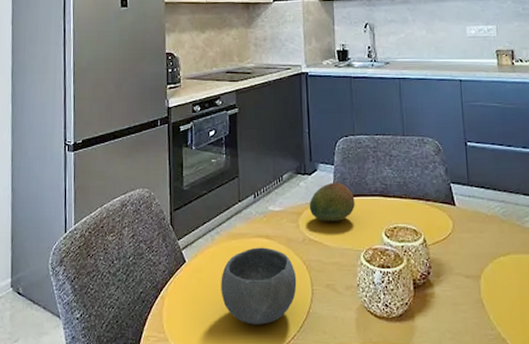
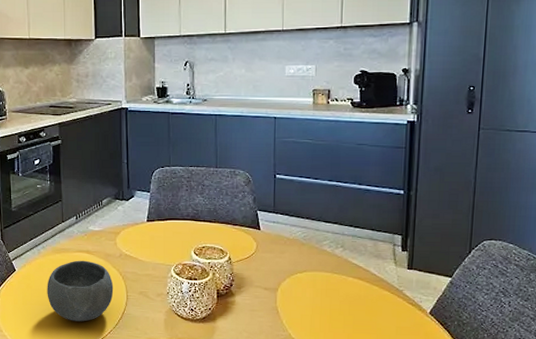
fruit: present [309,182,355,222] -> none [126,207,168,241]

